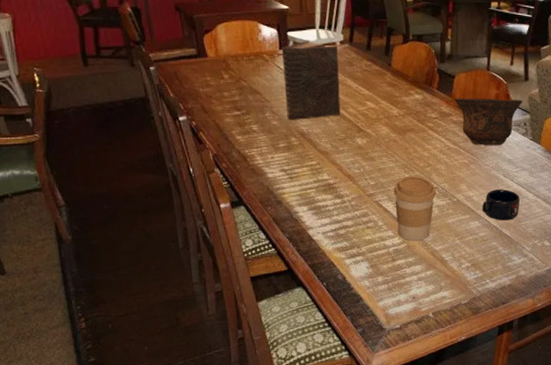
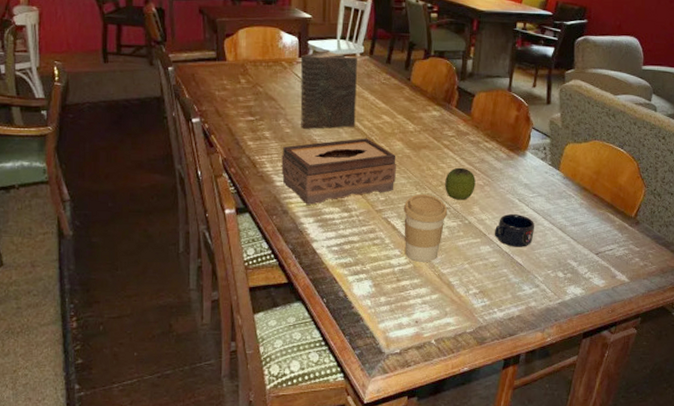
tissue box: none [271,125,384,194] -> present [281,138,396,205]
apple: none [432,148,461,180] -> present [445,167,476,200]
bowl: present [454,98,523,146] -> none [472,117,543,169]

